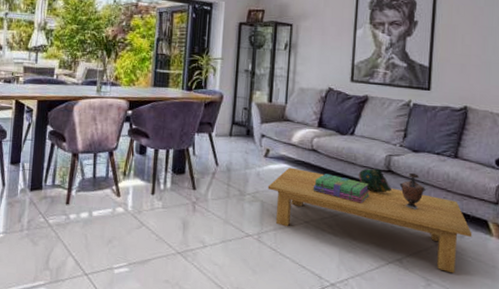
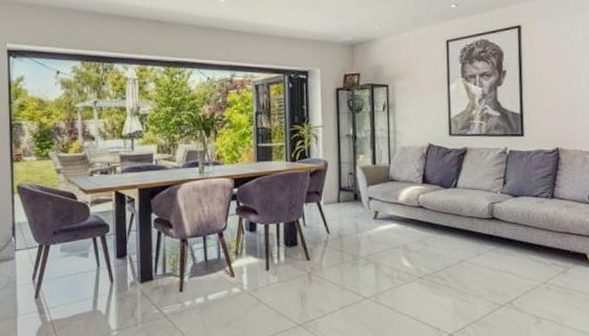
coffee table: present [267,167,473,274] -> none [380,226,574,308]
stack of books: present [313,174,370,204] -> none [423,228,477,253]
decorative bowl: present [358,168,391,193] -> none [464,217,497,240]
vase: present [399,172,426,210] -> none [503,217,528,252]

